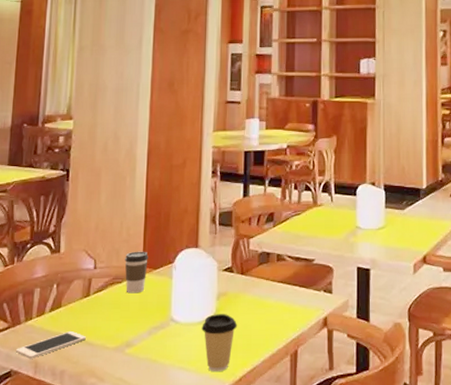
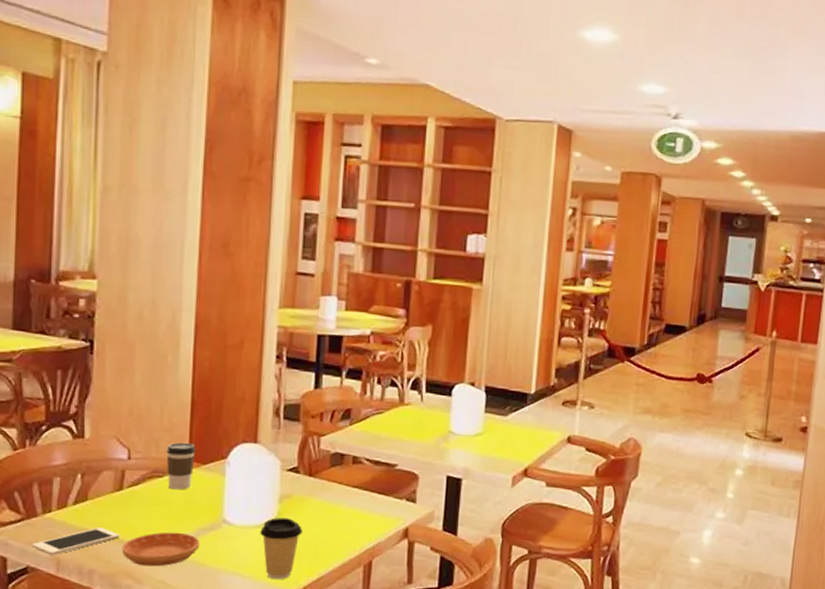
saucer: none [87,332,152,365] -> present [121,532,200,567]

